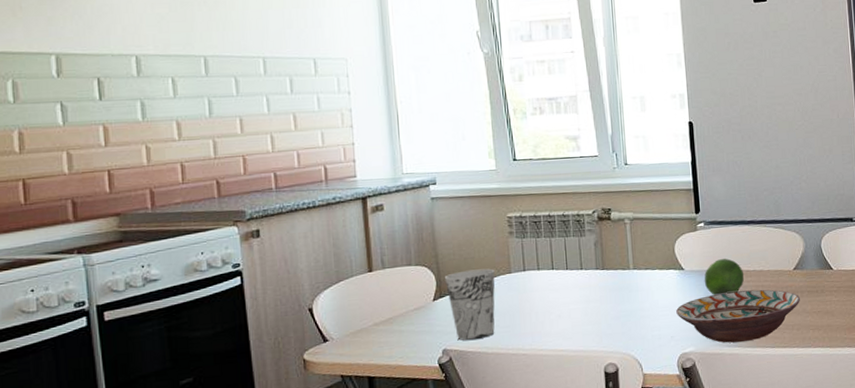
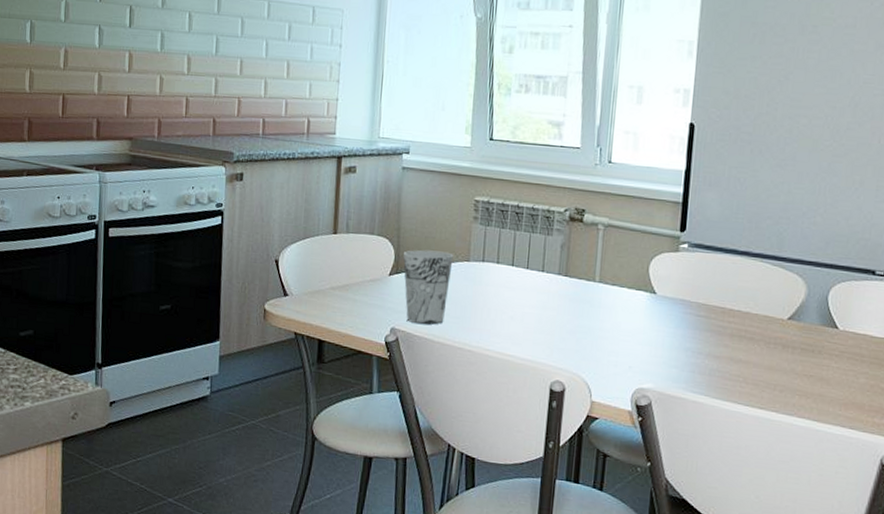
decorative bowl: present [676,289,800,343] -> none [639,329,790,392]
fruit: present [704,259,744,296] -> none [677,289,726,333]

